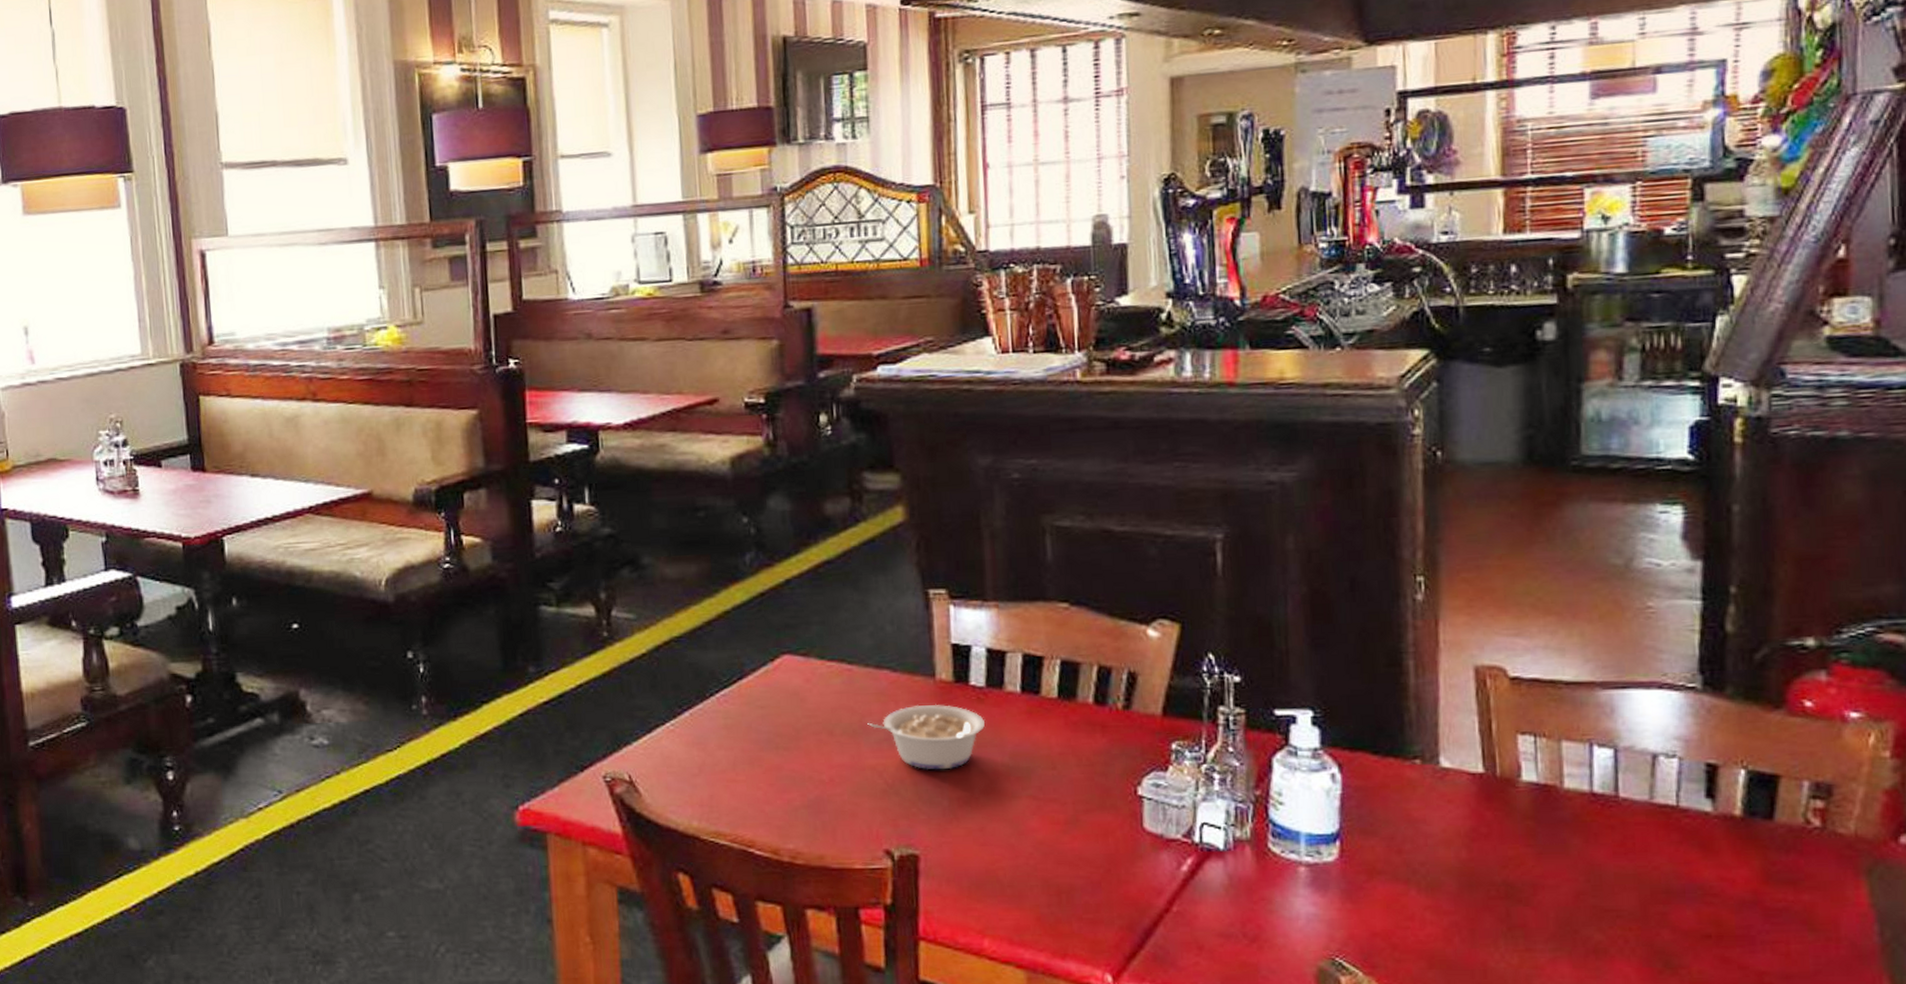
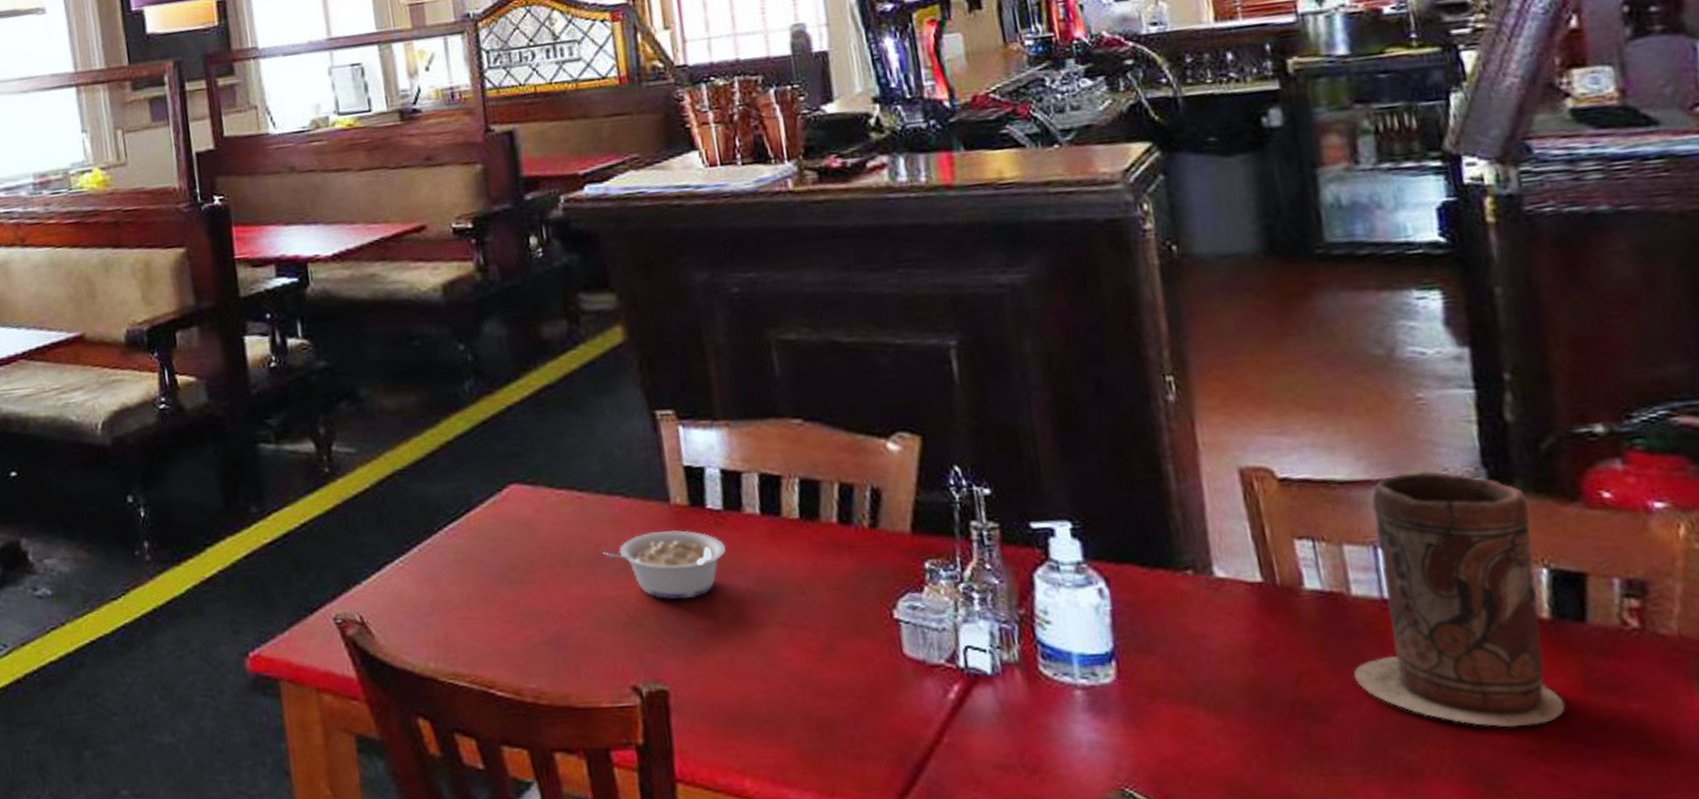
vase: none [1557,675,1744,913] -> present [1354,470,1566,728]

